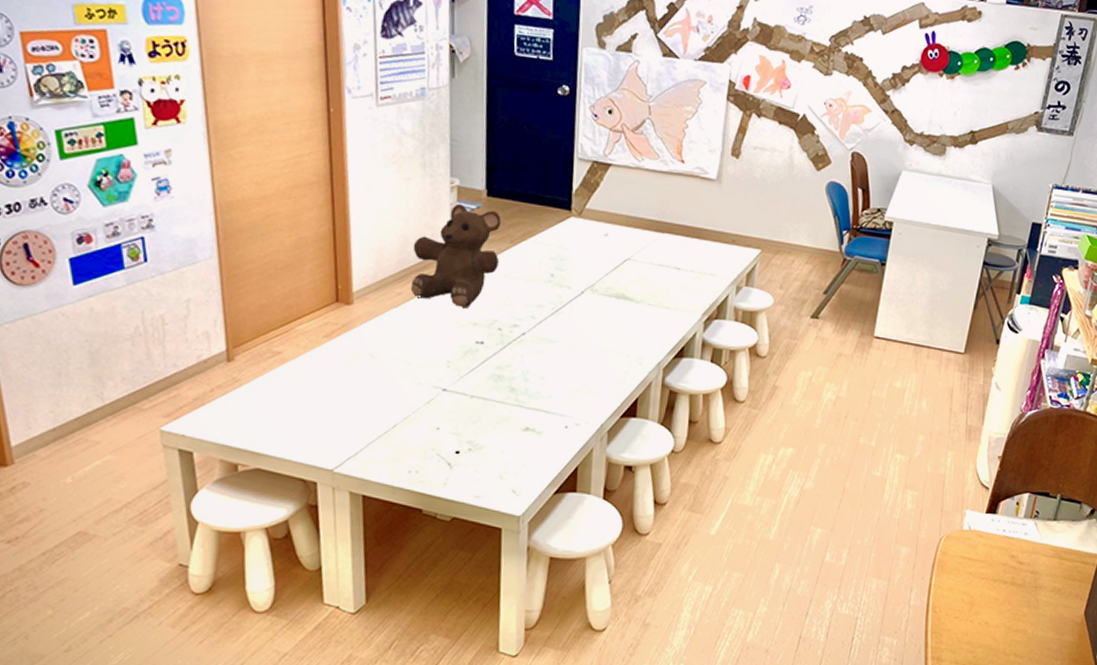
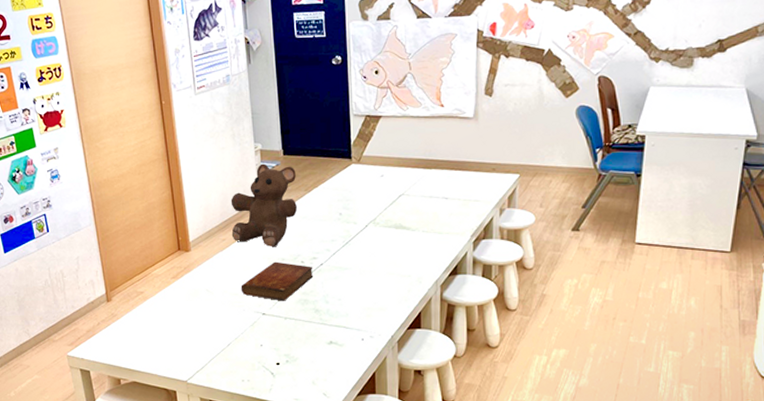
bible: none [417,326,512,376] -> present [241,261,314,301]

